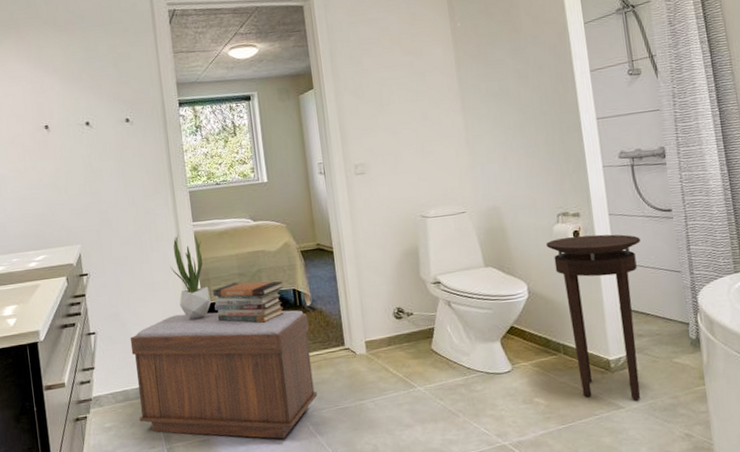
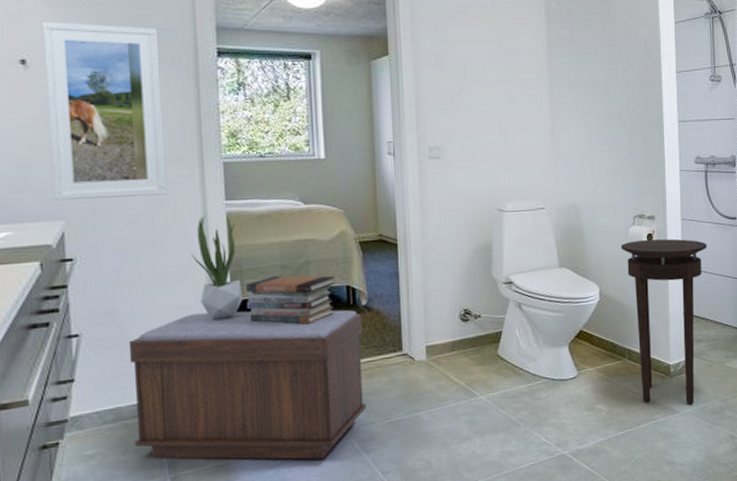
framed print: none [57,90,150,230] -> present [42,21,168,202]

